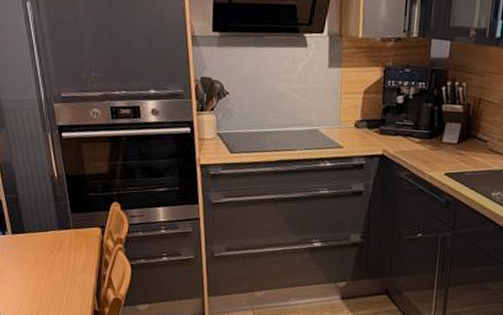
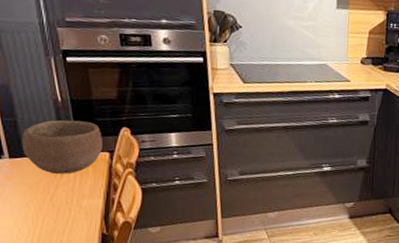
bowl: none [23,195,94,250] -> present [22,120,102,174]

